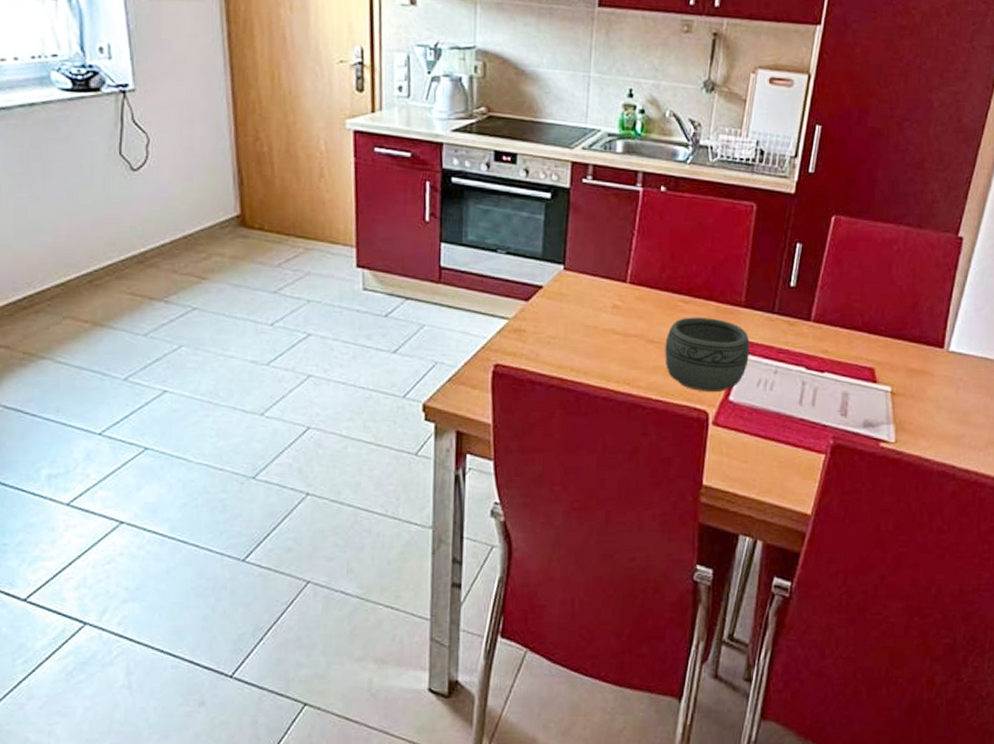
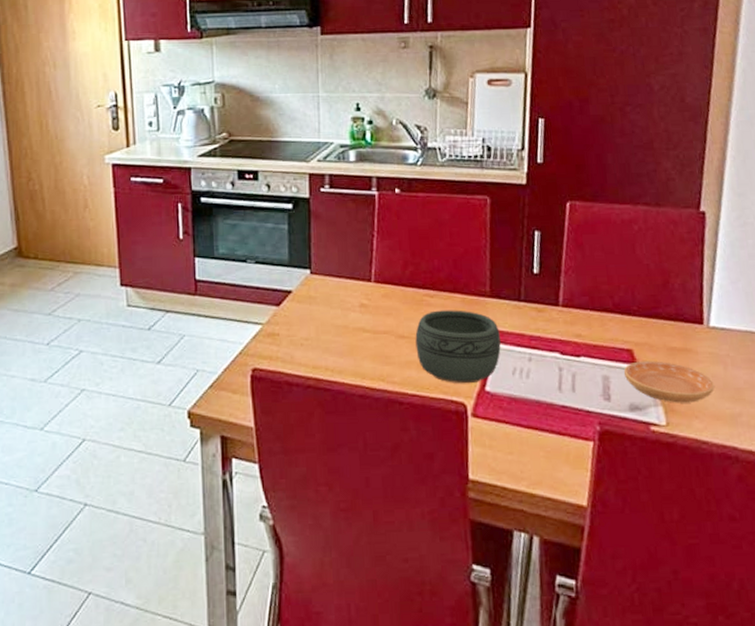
saucer: none [864,380,944,422] -> present [624,361,714,403]

